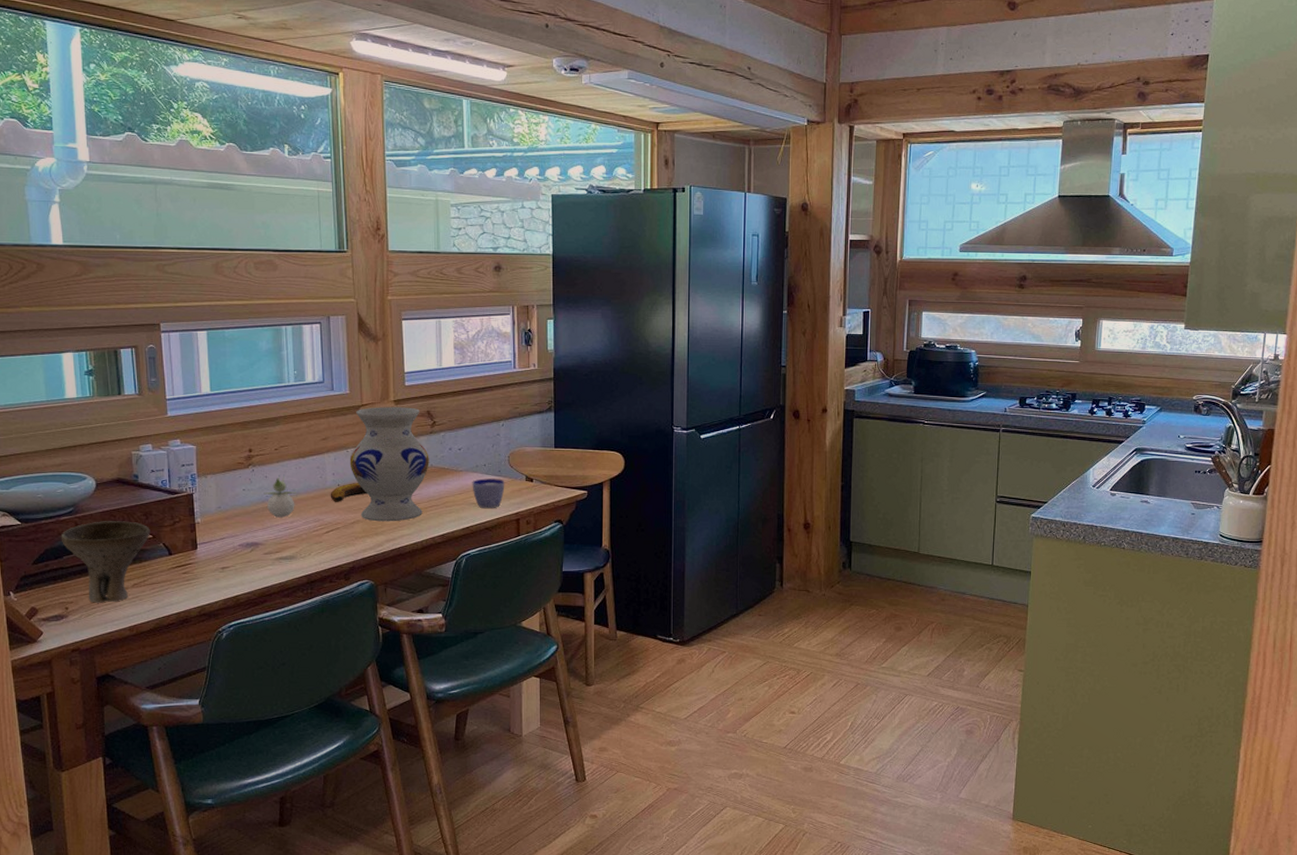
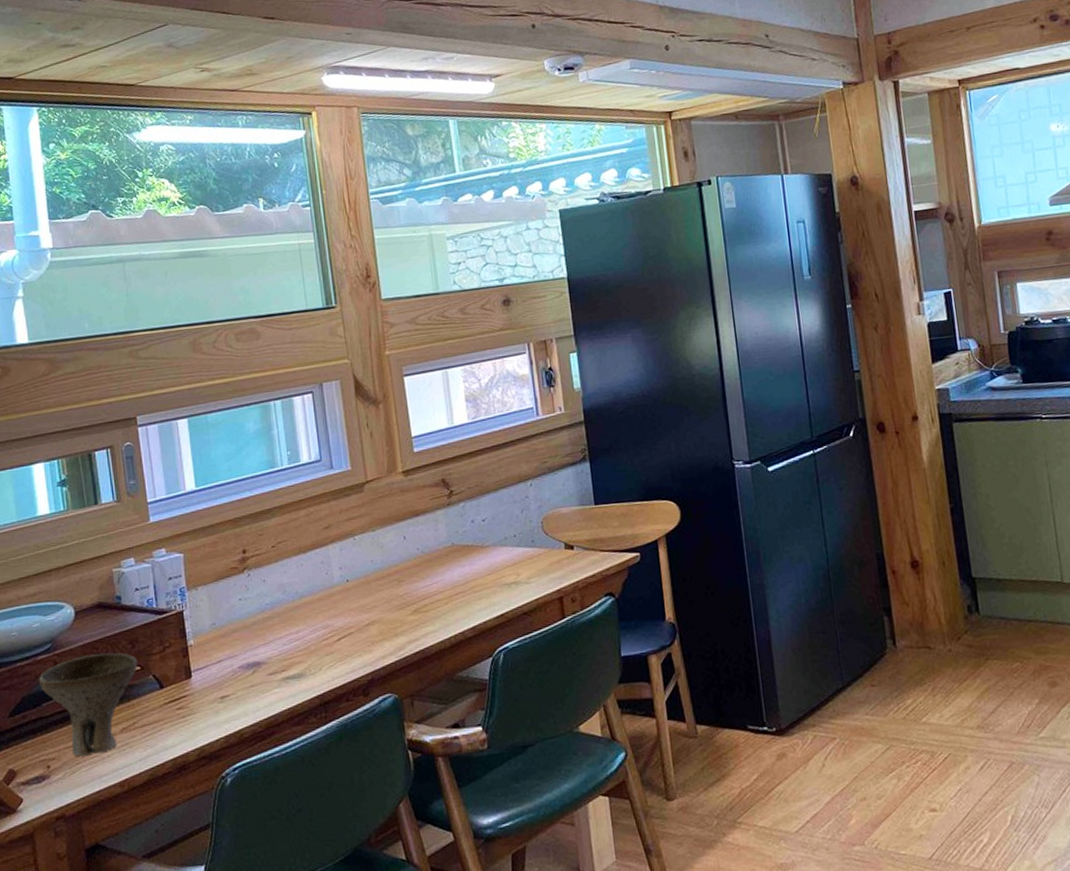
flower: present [264,474,296,518] -> none [263,575,300,629]
banana: present [330,482,367,502] -> none [338,574,381,602]
vase: present [349,407,429,522] -> none [357,477,450,620]
cup: present [472,478,505,509] -> none [502,550,542,589]

